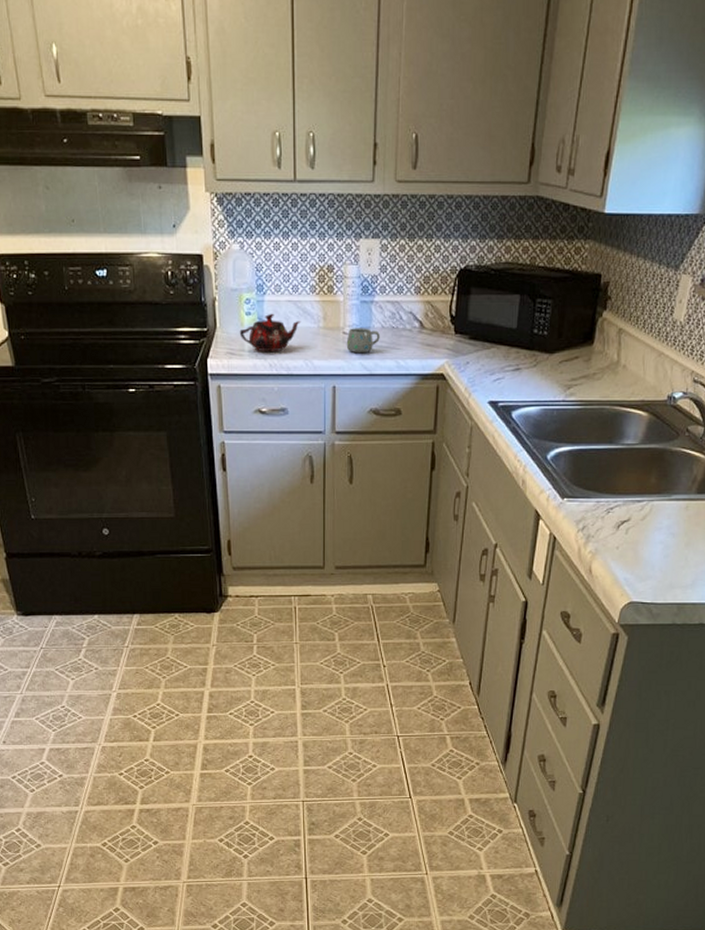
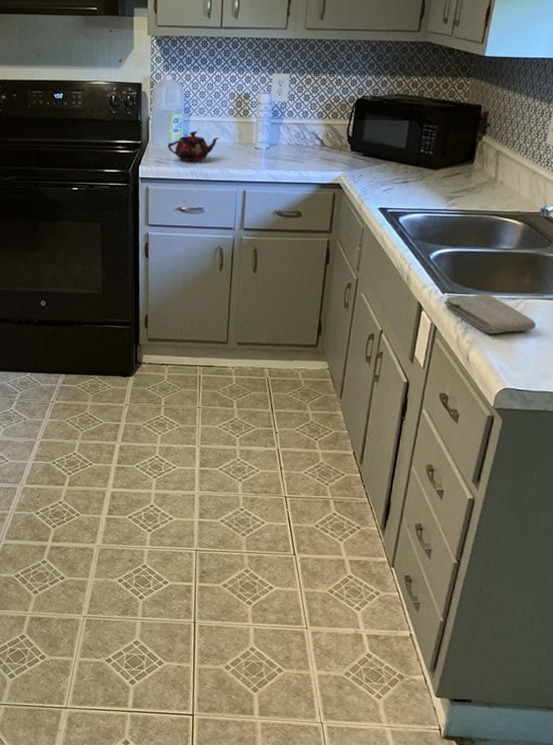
mug: present [346,328,380,354] -> none [256,144,286,165]
washcloth: none [563,496,662,543] -> present [443,293,536,334]

